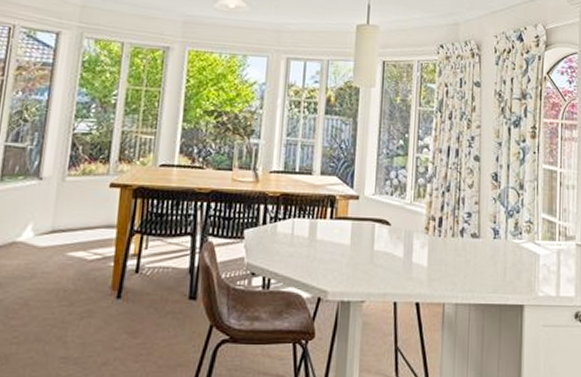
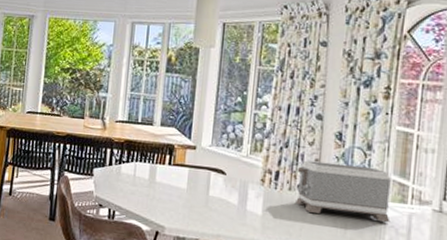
toaster: none [459,203,543,261] -> present [296,160,391,222]

